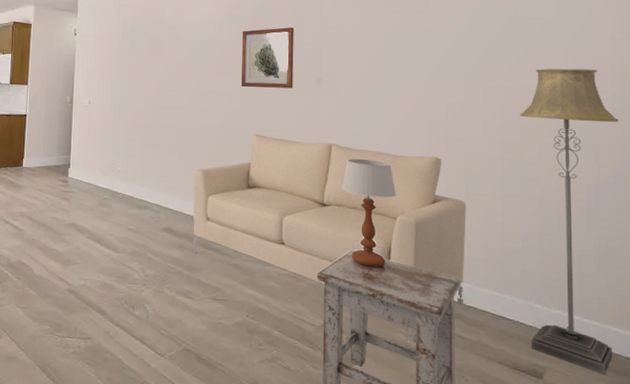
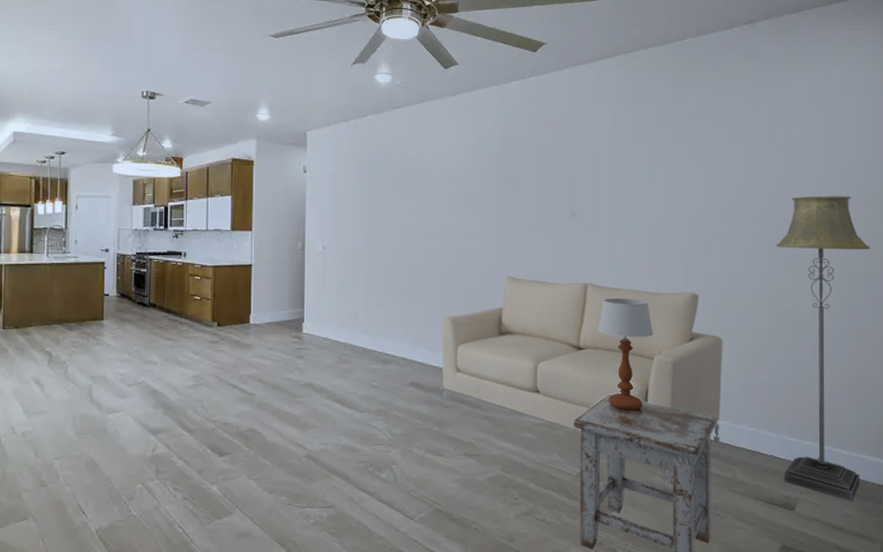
wall art: present [241,27,294,89] -> none [490,158,547,226]

